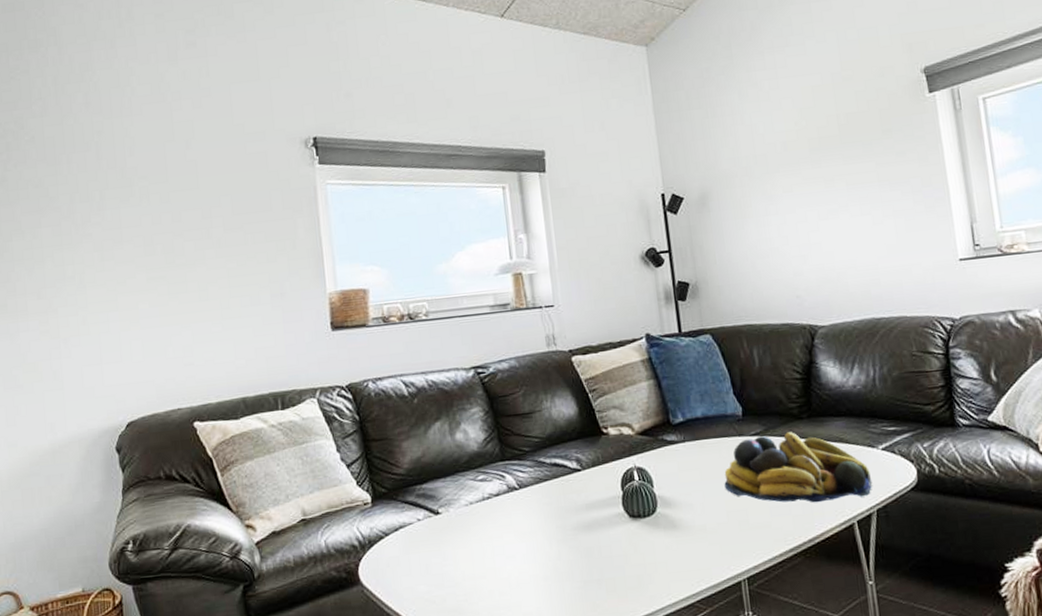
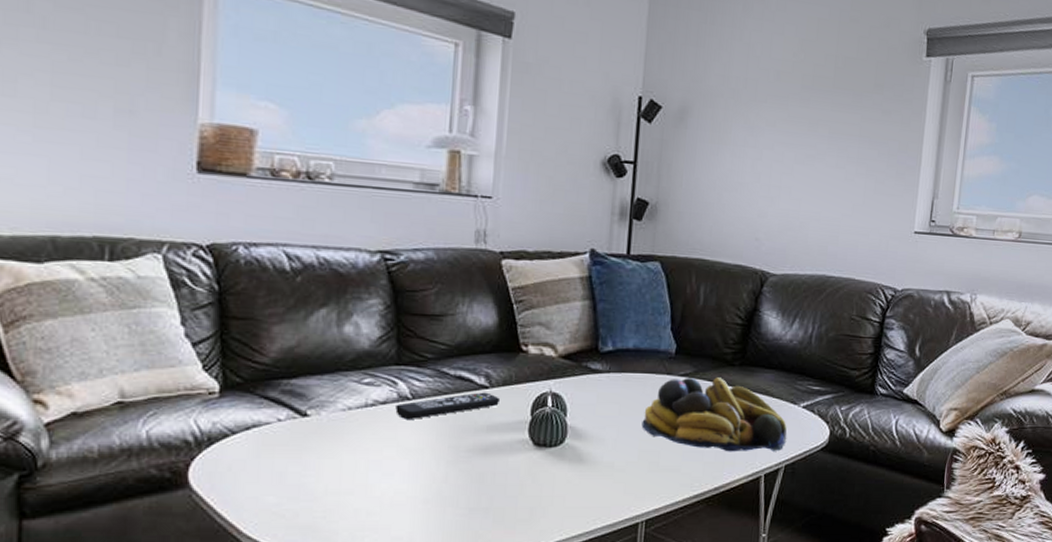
remote control: none [507,474,593,507] -> present [395,392,501,419]

